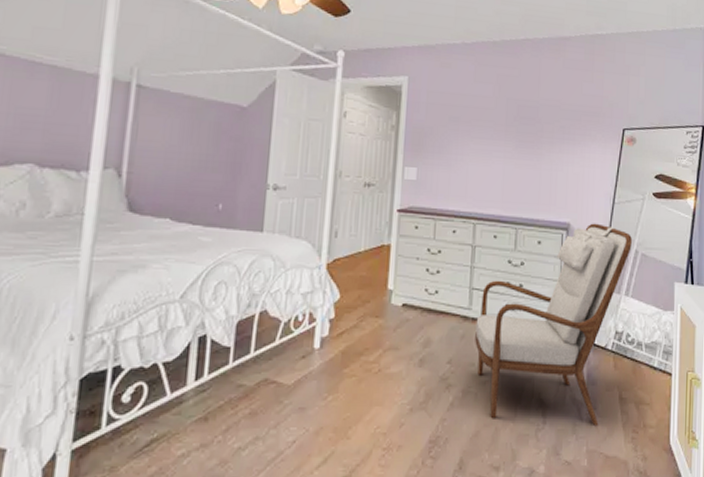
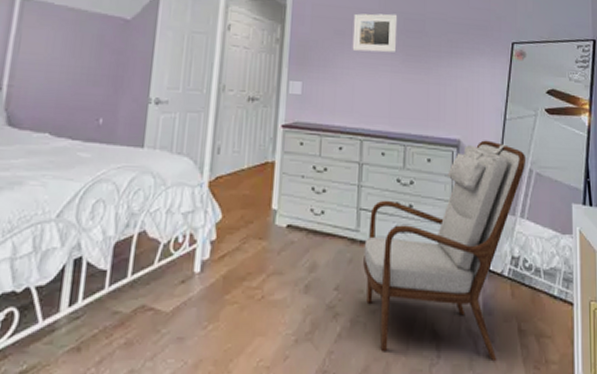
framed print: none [466,100,512,140] -> present [352,13,398,53]

